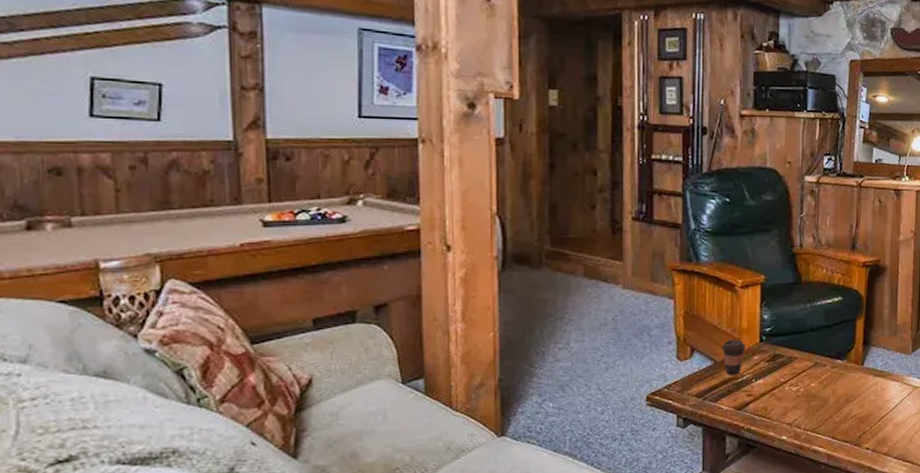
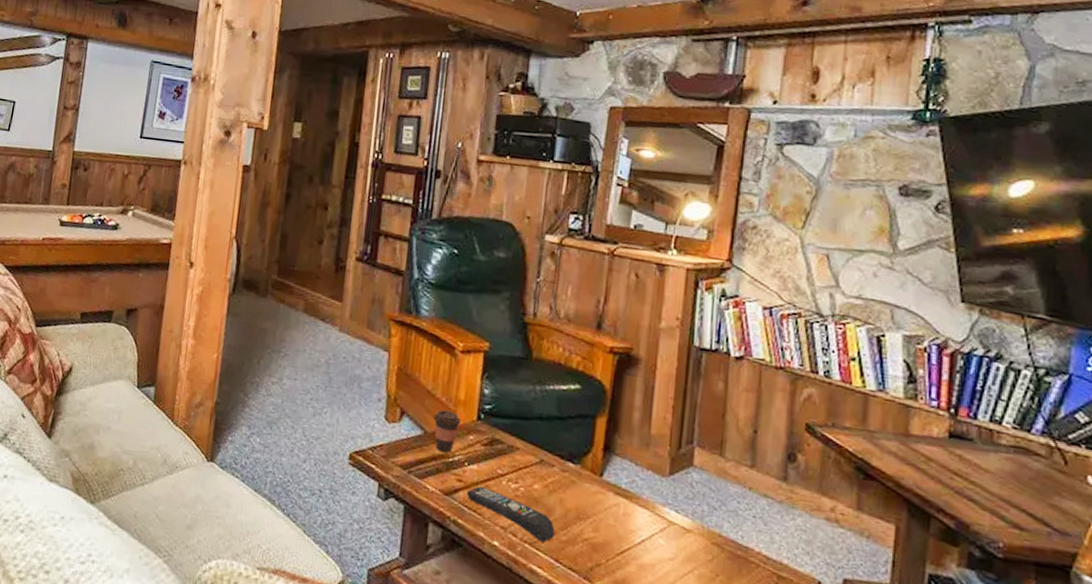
remote control: none [756,395,830,427] -> present [466,486,555,542]

